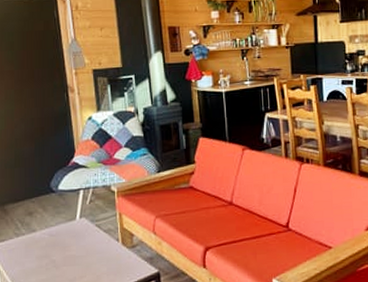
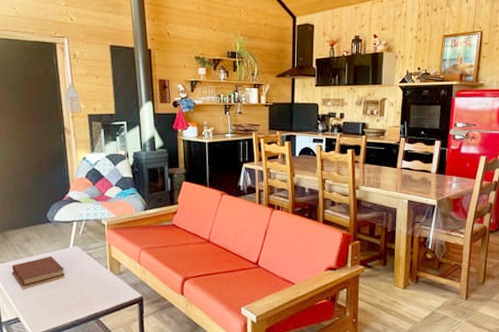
notebook: none [12,230,72,267] -> present [11,256,65,286]

